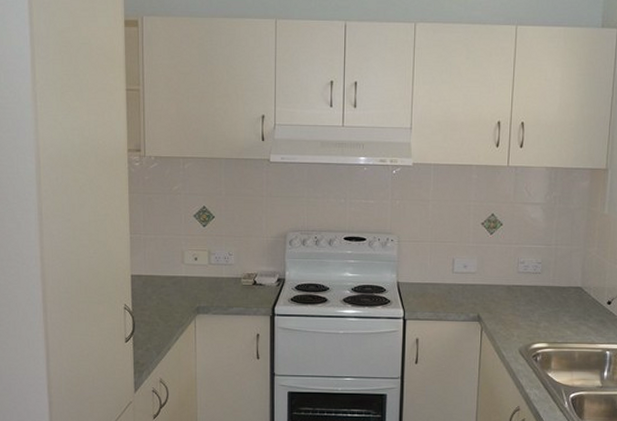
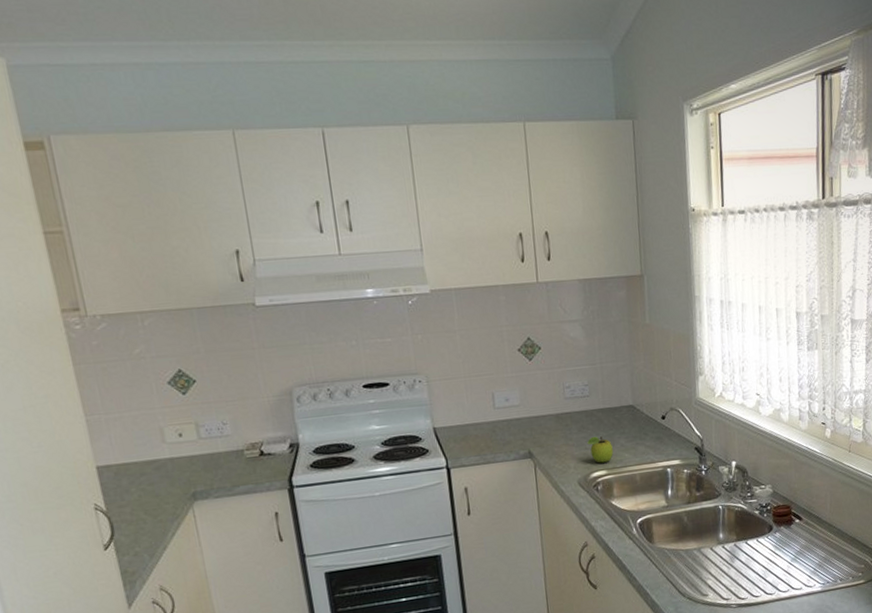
fruit: none [533,310,556,336] -> present [587,436,613,463]

